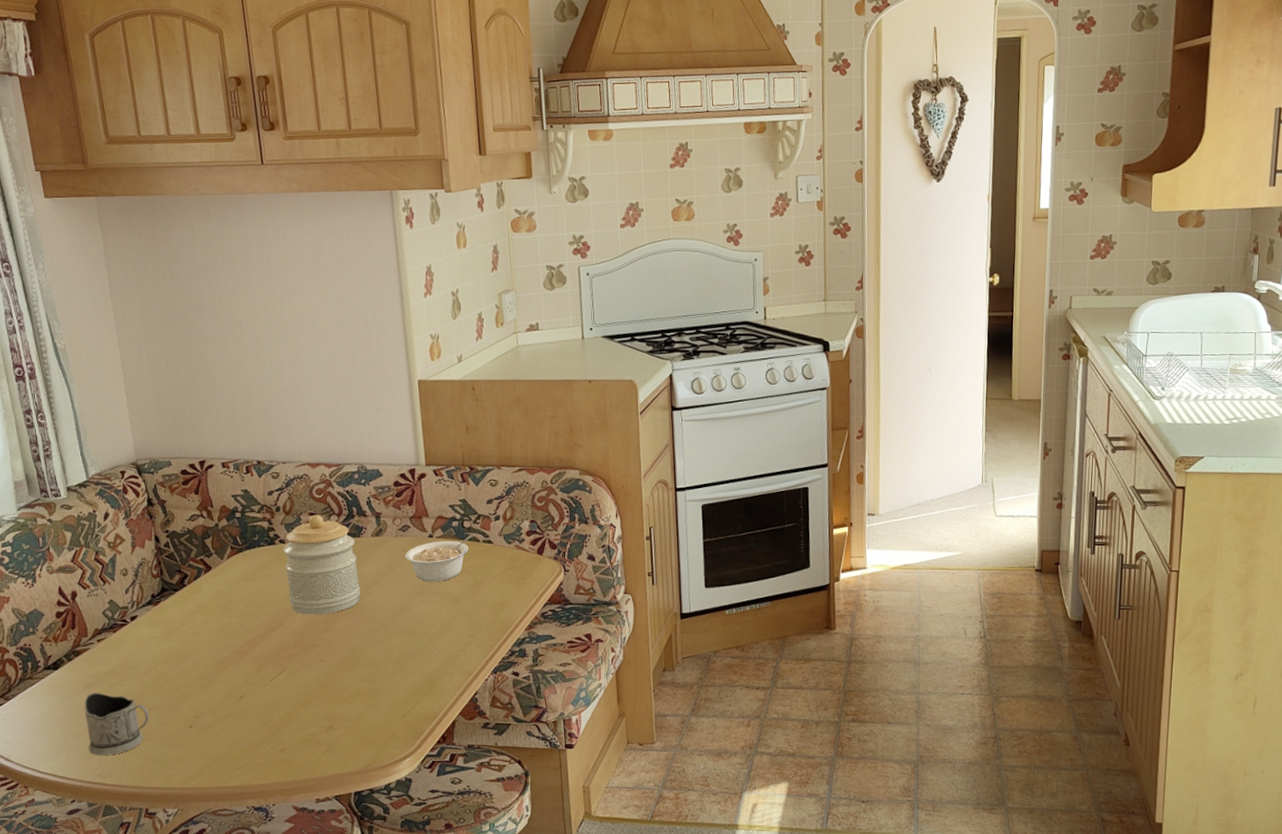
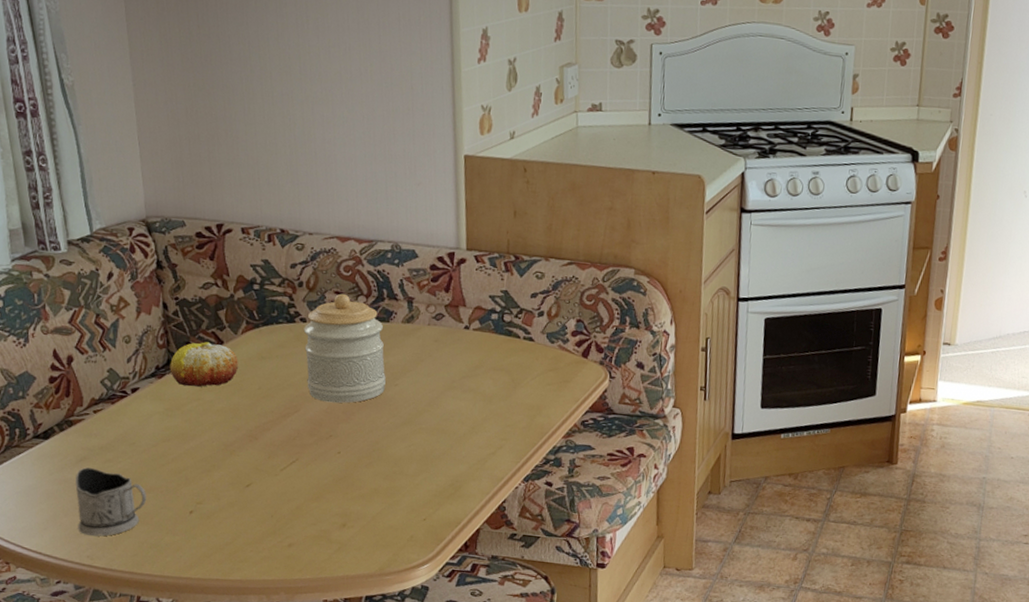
fruit: none [164,569,227,611] -> present [170,342,239,387]
legume: present [405,534,475,582] -> none [437,329,515,378]

